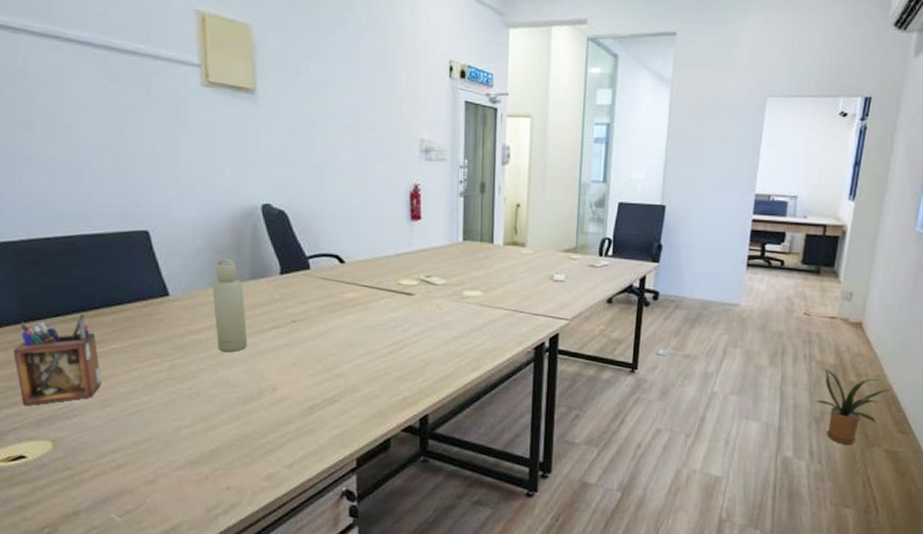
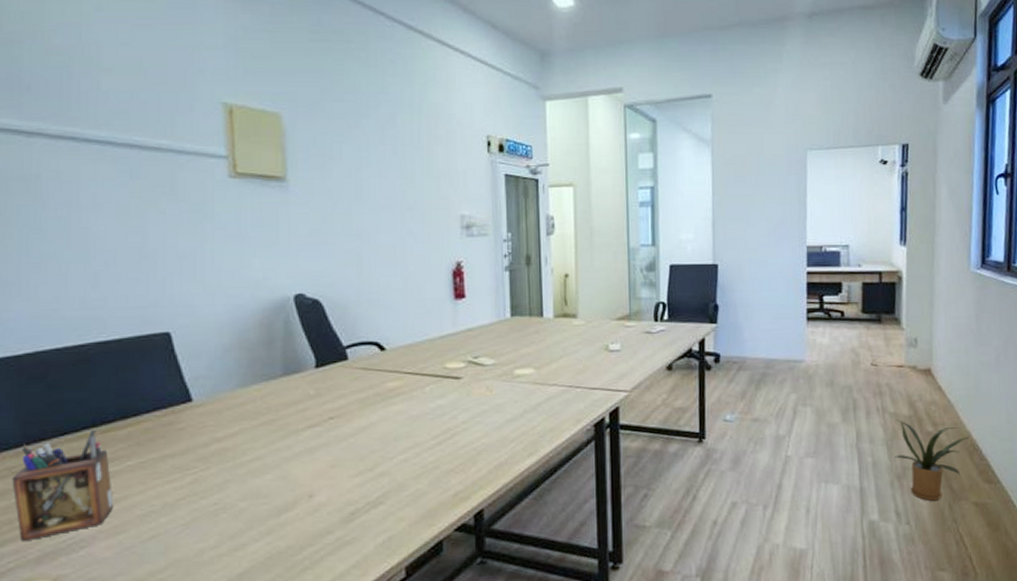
bottle: present [212,258,248,352] -> none [240,355,281,459]

